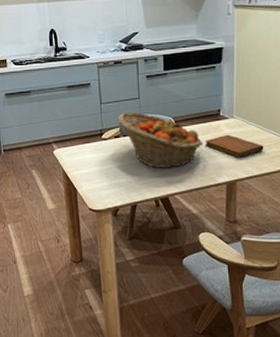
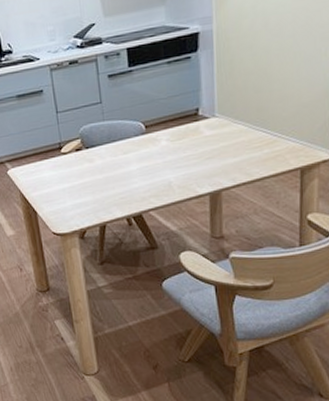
fruit basket: present [118,112,203,168] -> none [78,119,180,183]
notebook: present [206,134,264,158] -> none [183,137,254,164]

